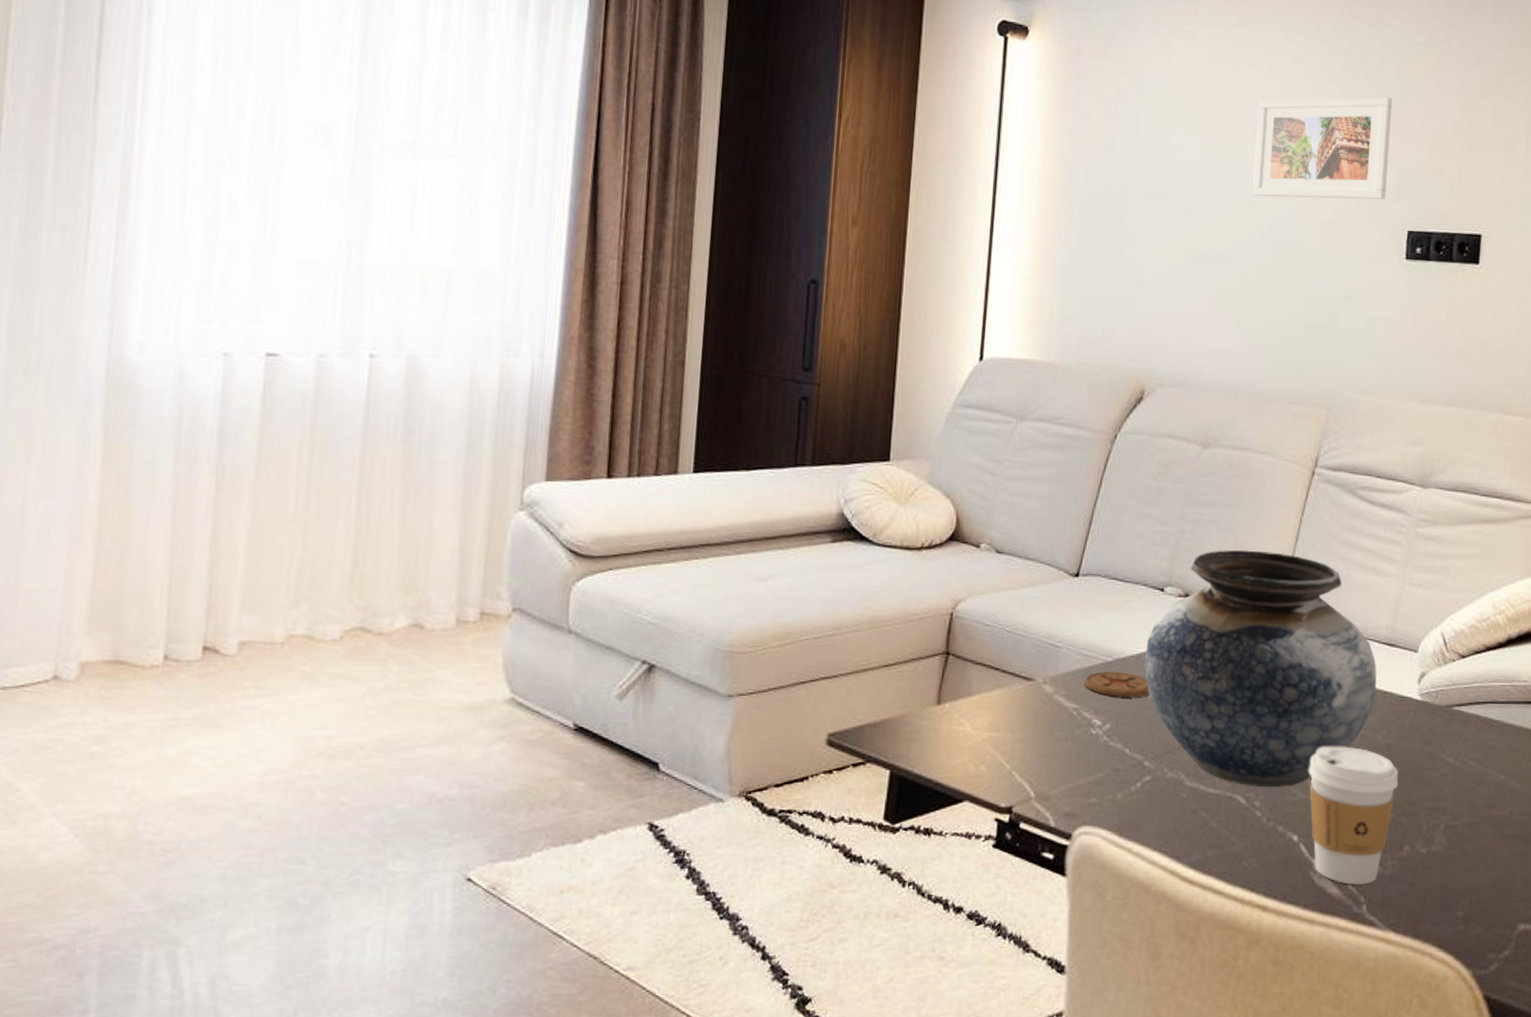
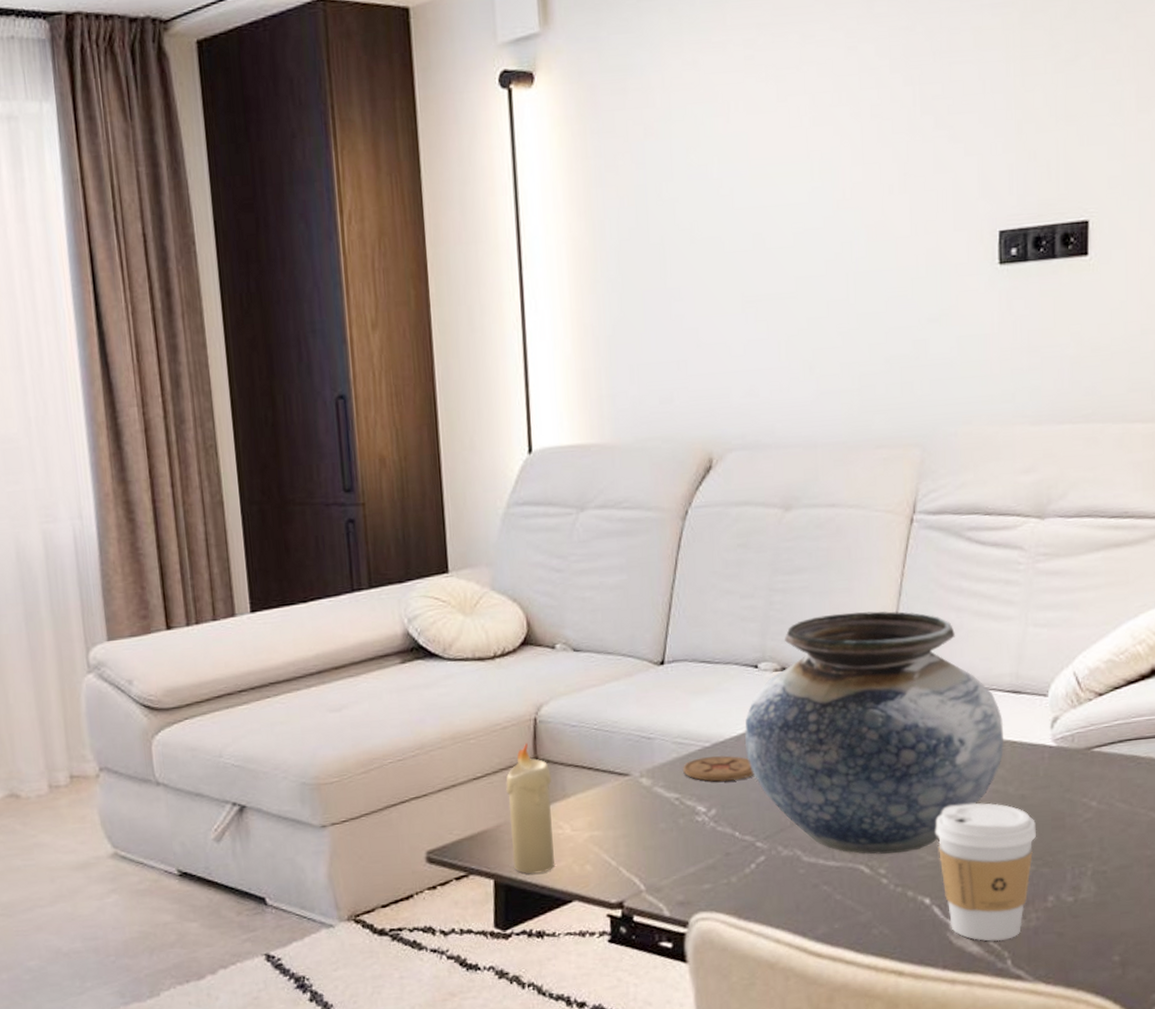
candle: none [911,635,959,769] -> present [506,742,556,874]
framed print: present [1252,96,1393,200] -> none [808,76,969,221]

